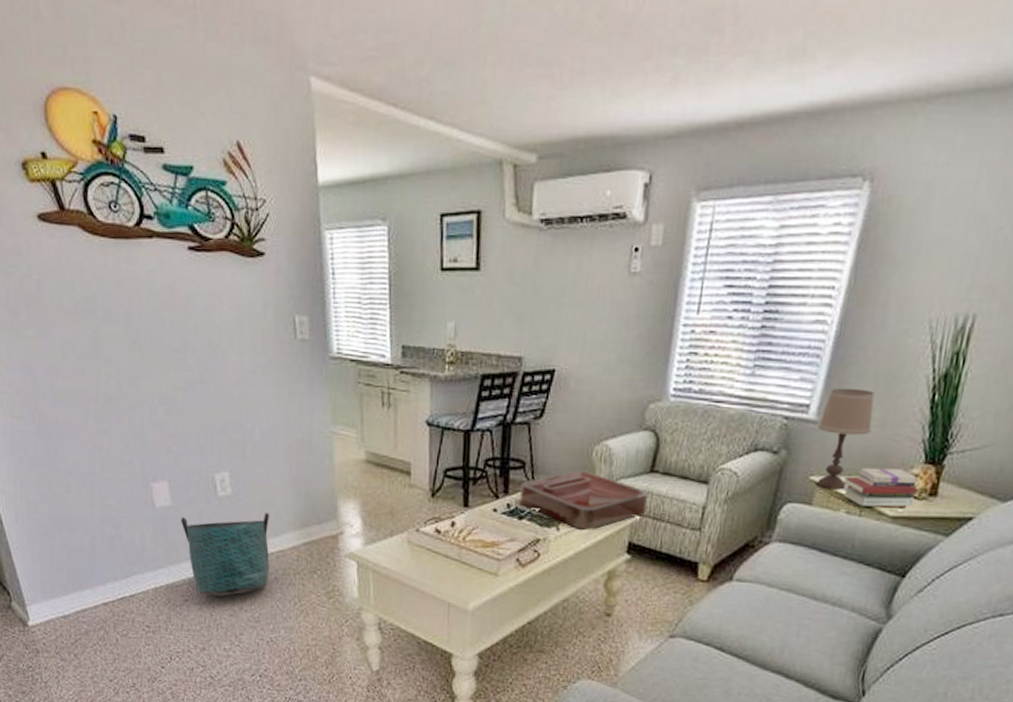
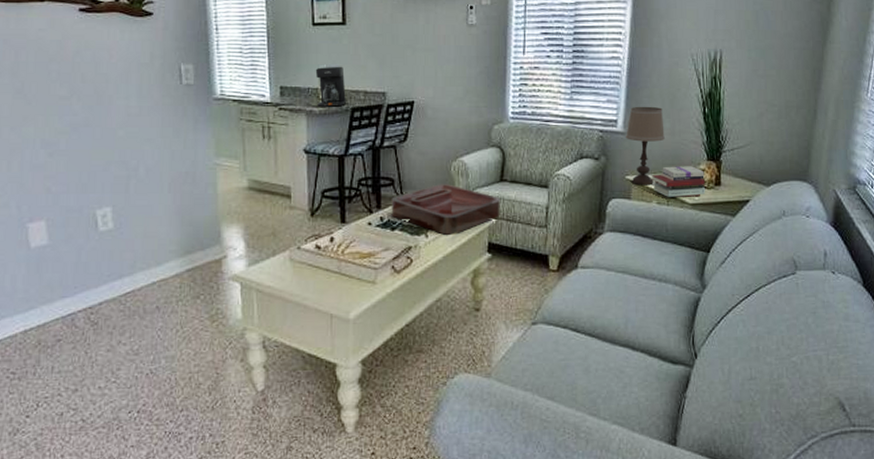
storage basket: present [181,512,270,597] -> none [58,242,152,333]
coffee maker: none [442,322,477,373] -> present [315,66,347,108]

